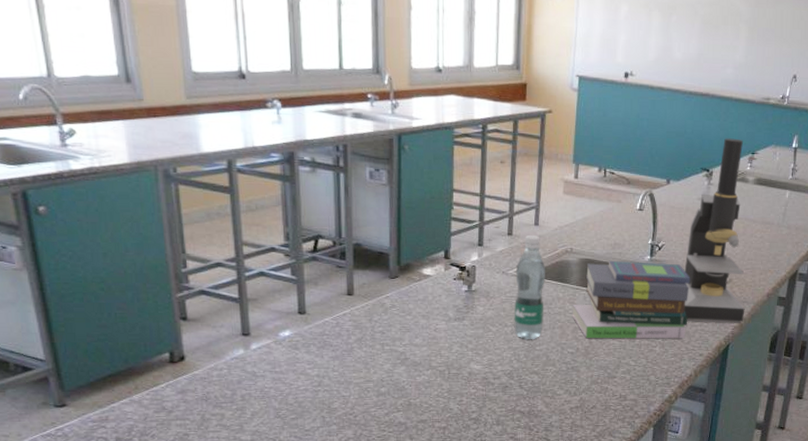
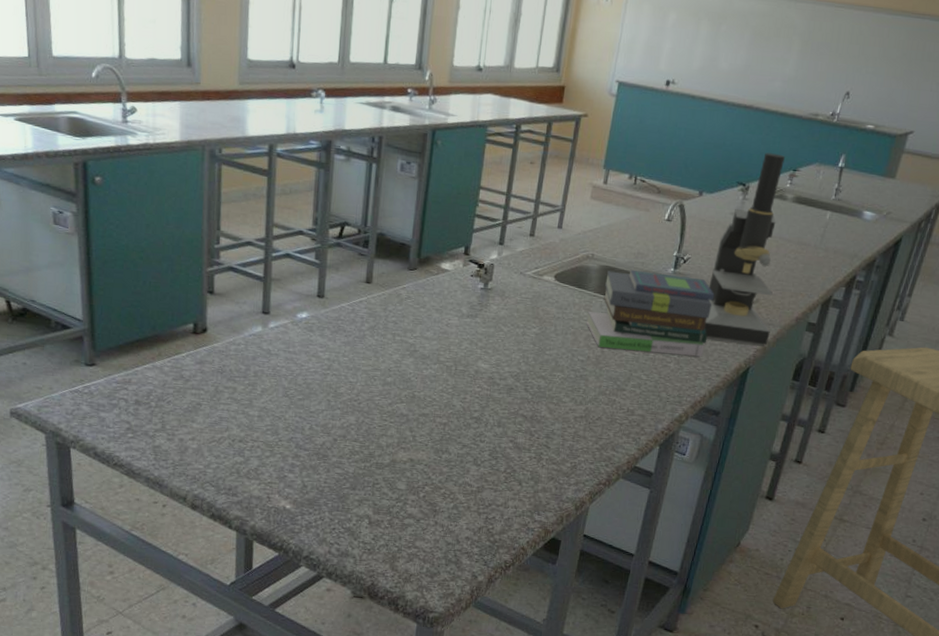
bottle: present [514,234,546,339] -> none [525,237,565,343]

